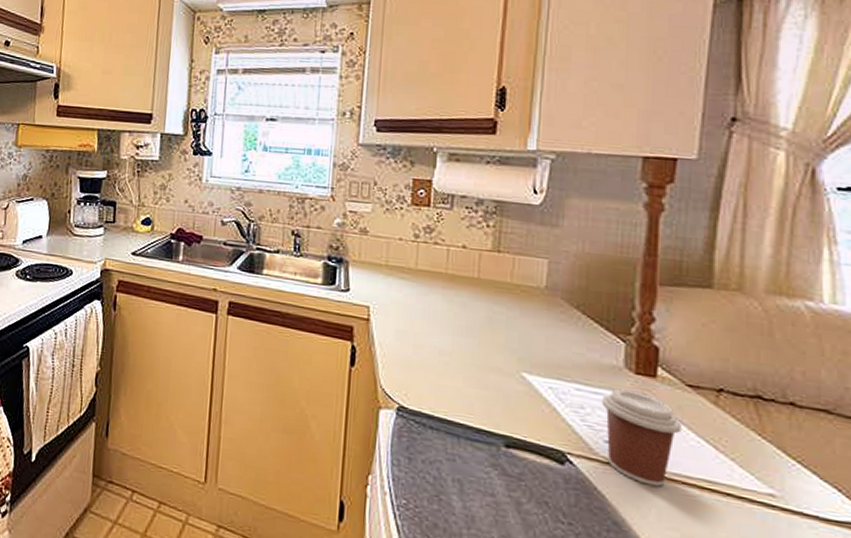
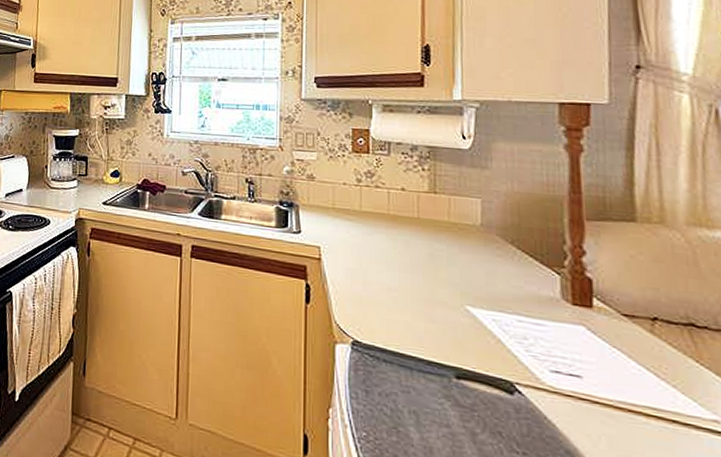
coffee cup: present [601,388,682,487] -> none [543,319,622,415]

